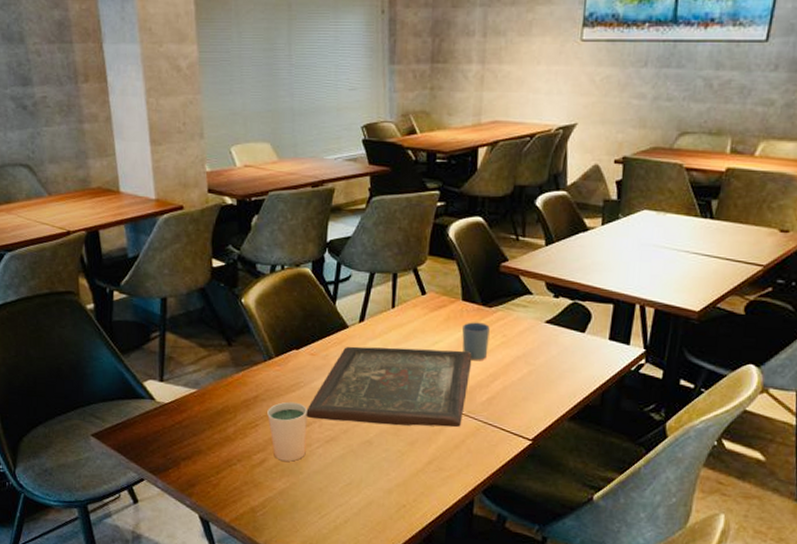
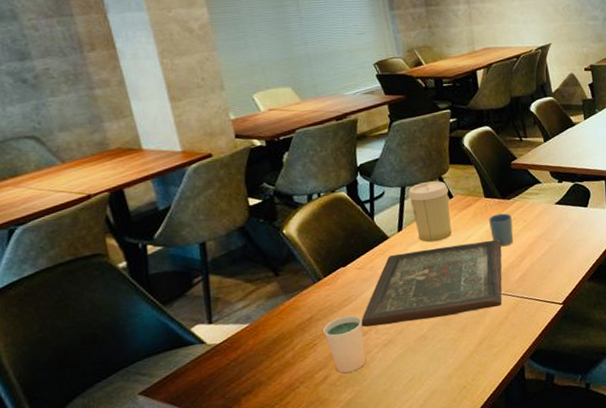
cup: none [376,271,422,341] -> present [408,181,452,242]

